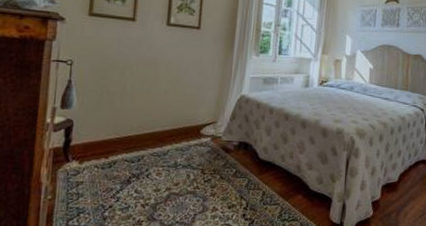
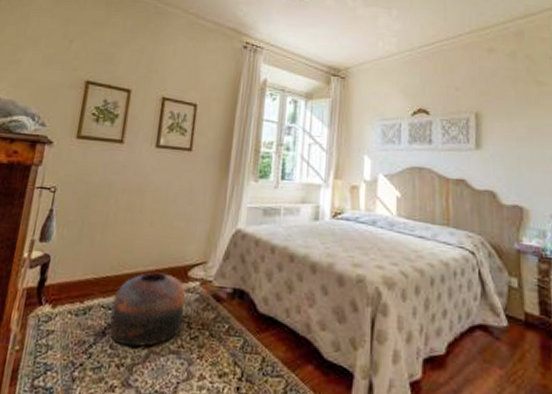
pouf: none [133,131,199,191] -> present [108,272,186,348]

